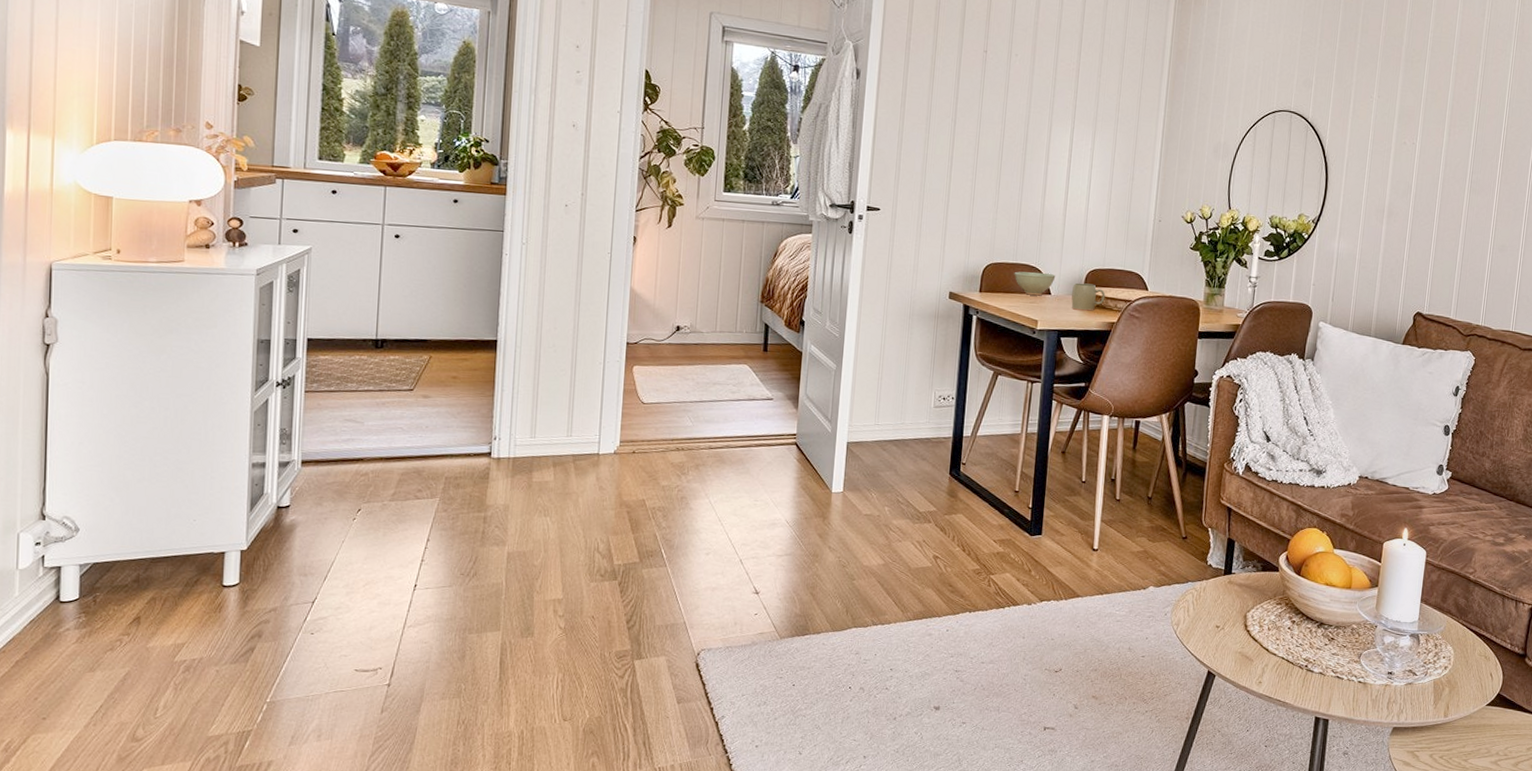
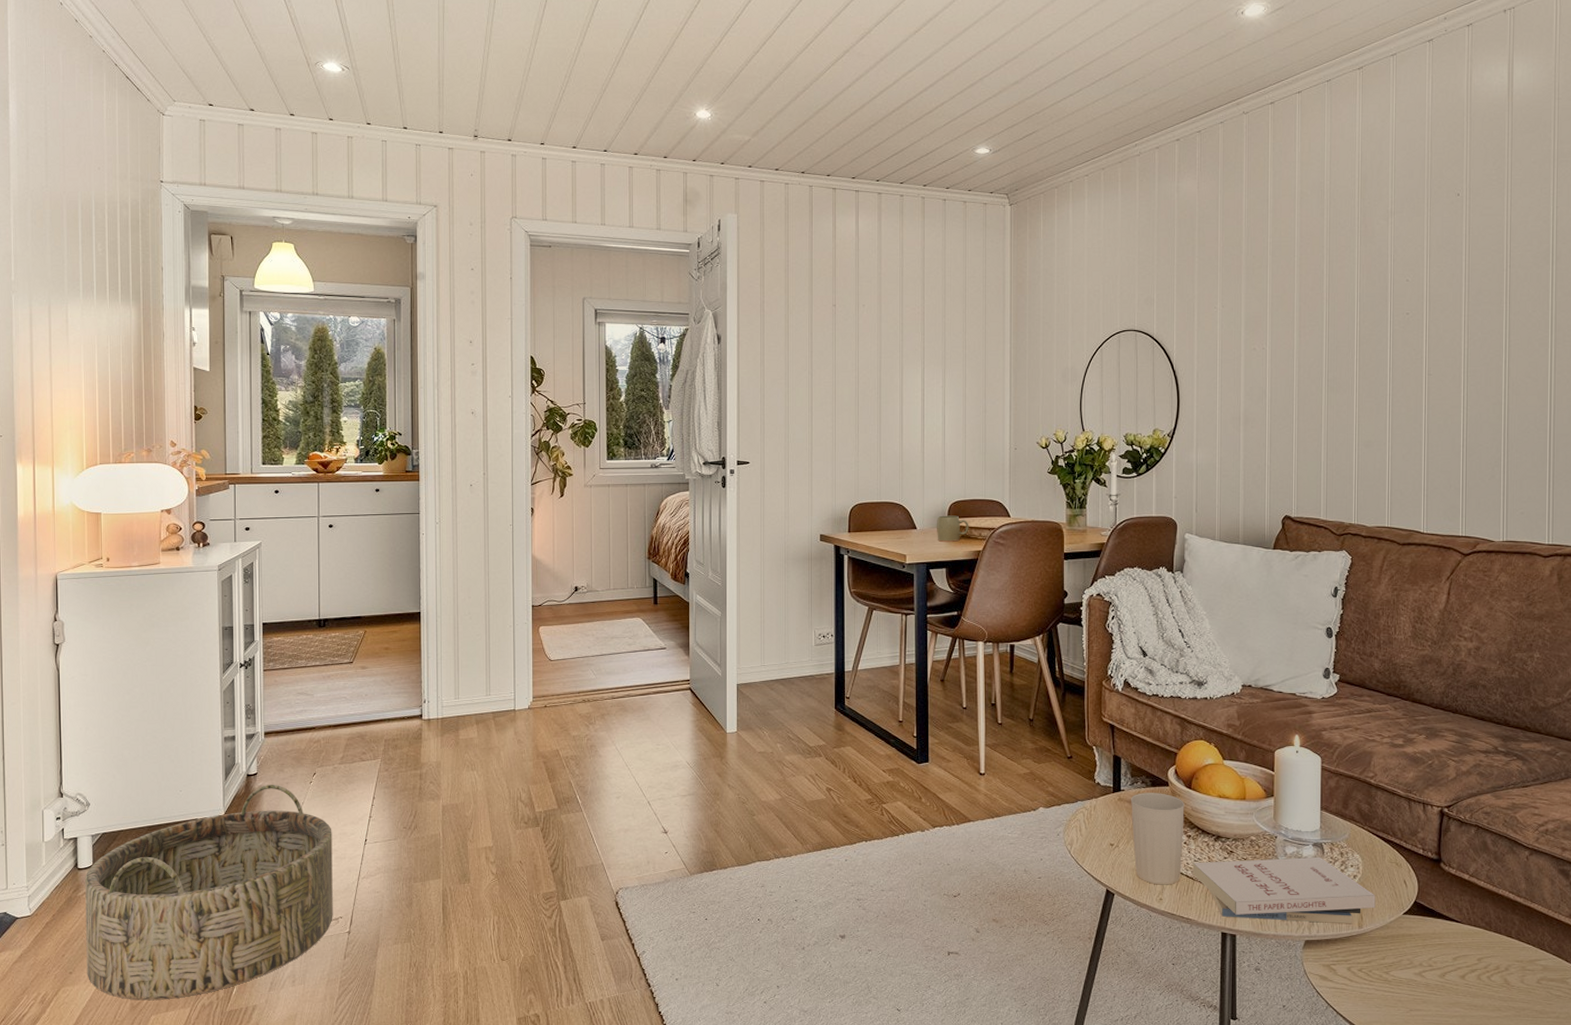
basket: none [64,519,376,752] -> present [85,785,333,1001]
bowl: present [1014,271,1056,296] -> none [879,508,920,531]
cup: none [1238,576,1292,669] -> present [1130,793,1185,885]
books: none [1293,647,1463,713] -> present [1192,856,1376,924]

